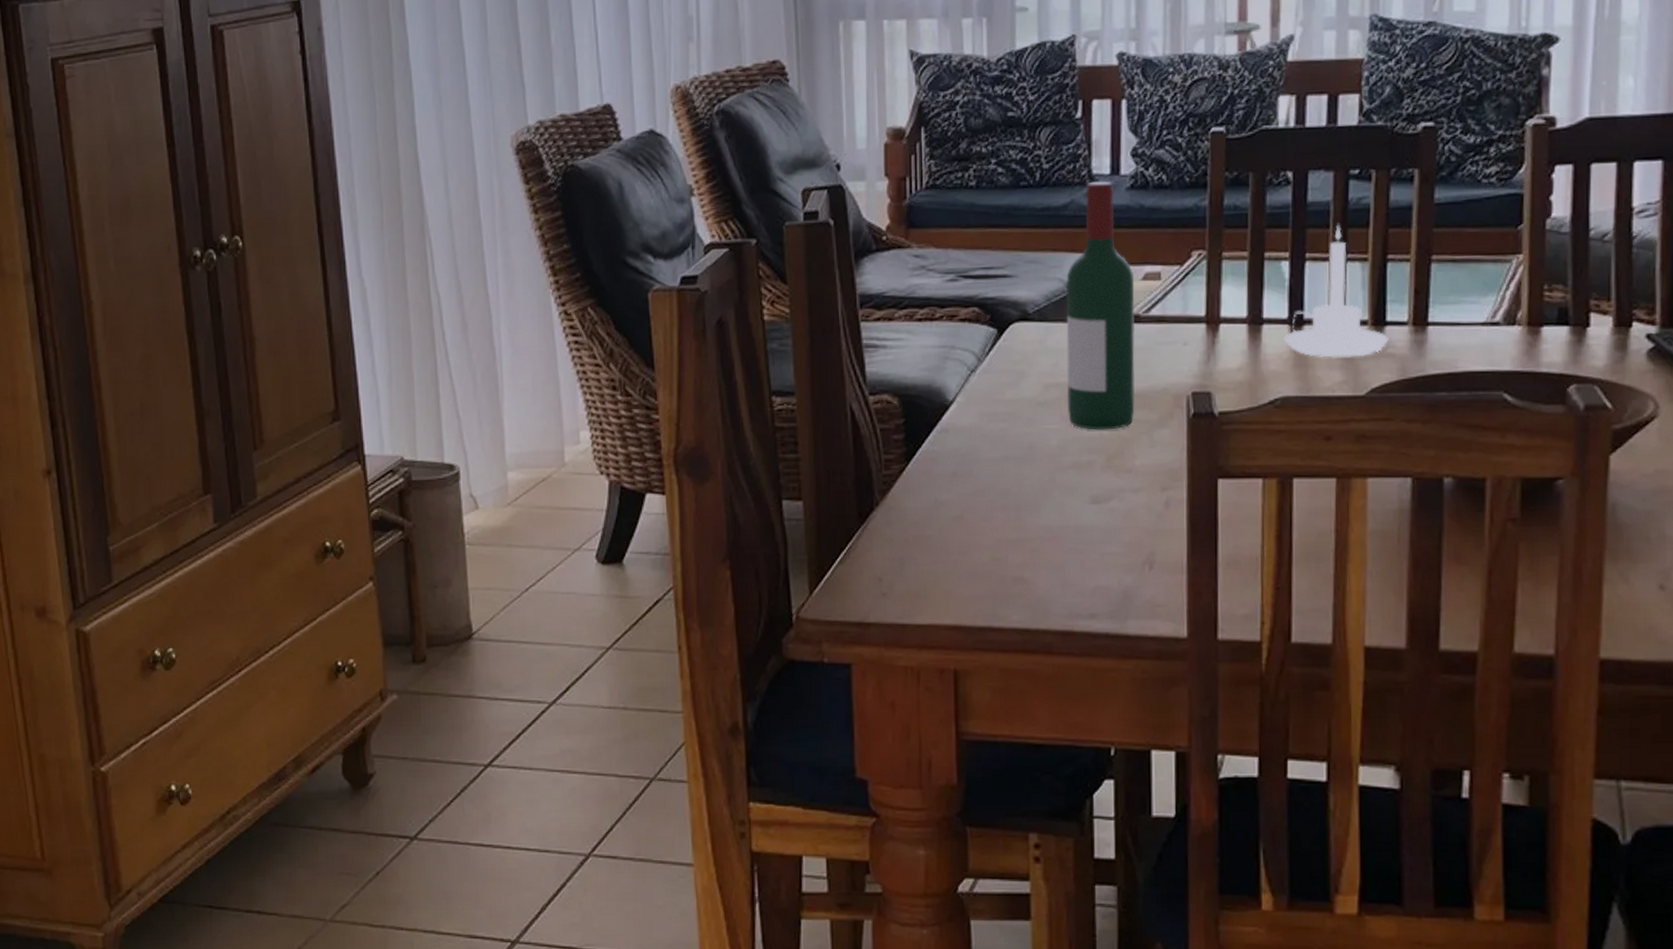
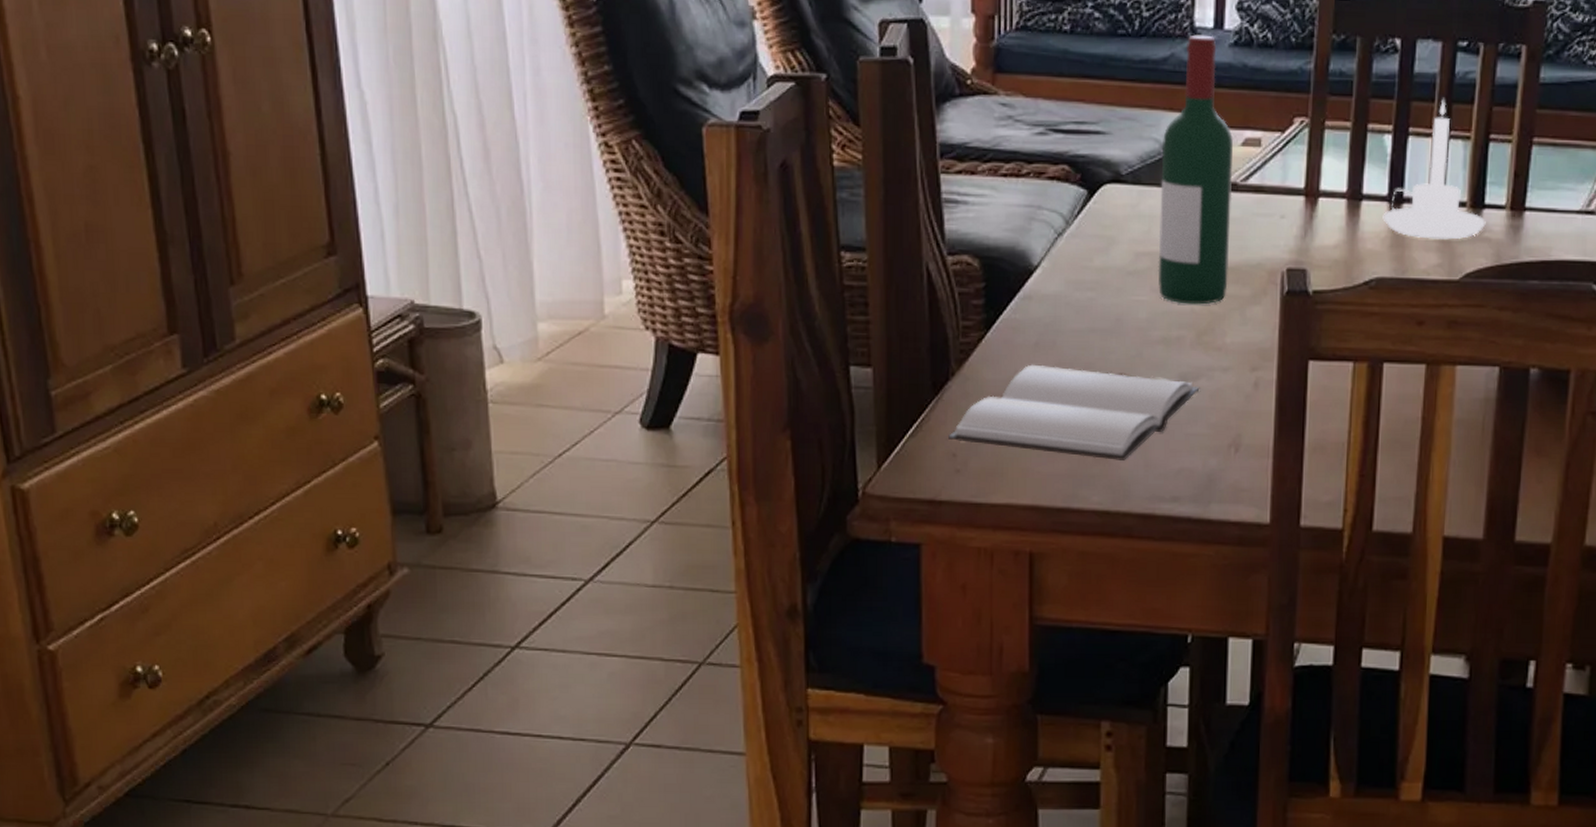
book: none [874,492,1111,580] -> present [948,364,1199,460]

